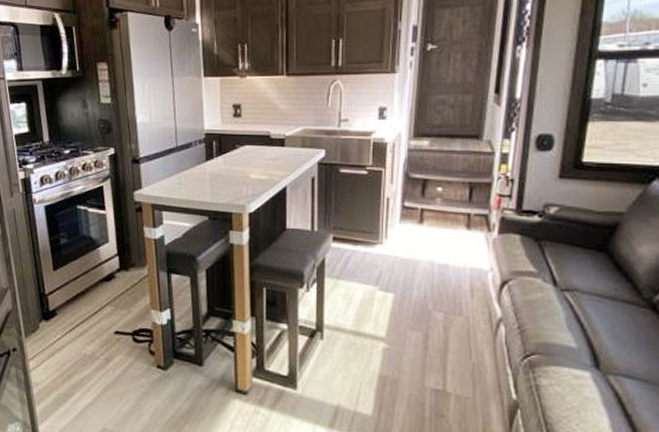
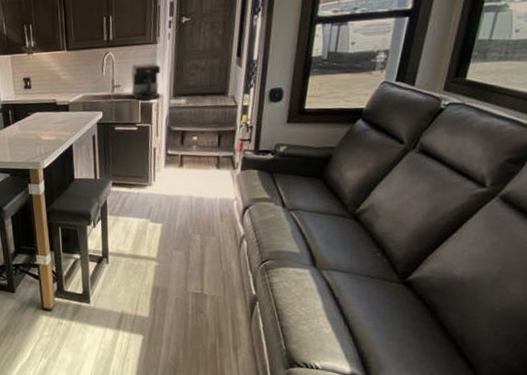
coffee maker: none [362,96,400,139] -> present [131,63,161,101]

